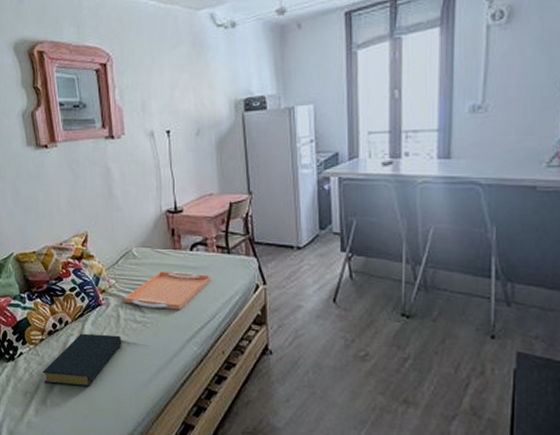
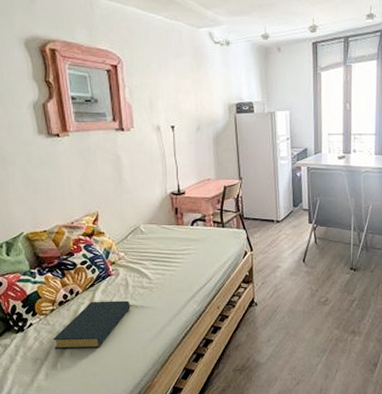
serving tray: present [124,271,211,310] -> none [132,244,209,276]

